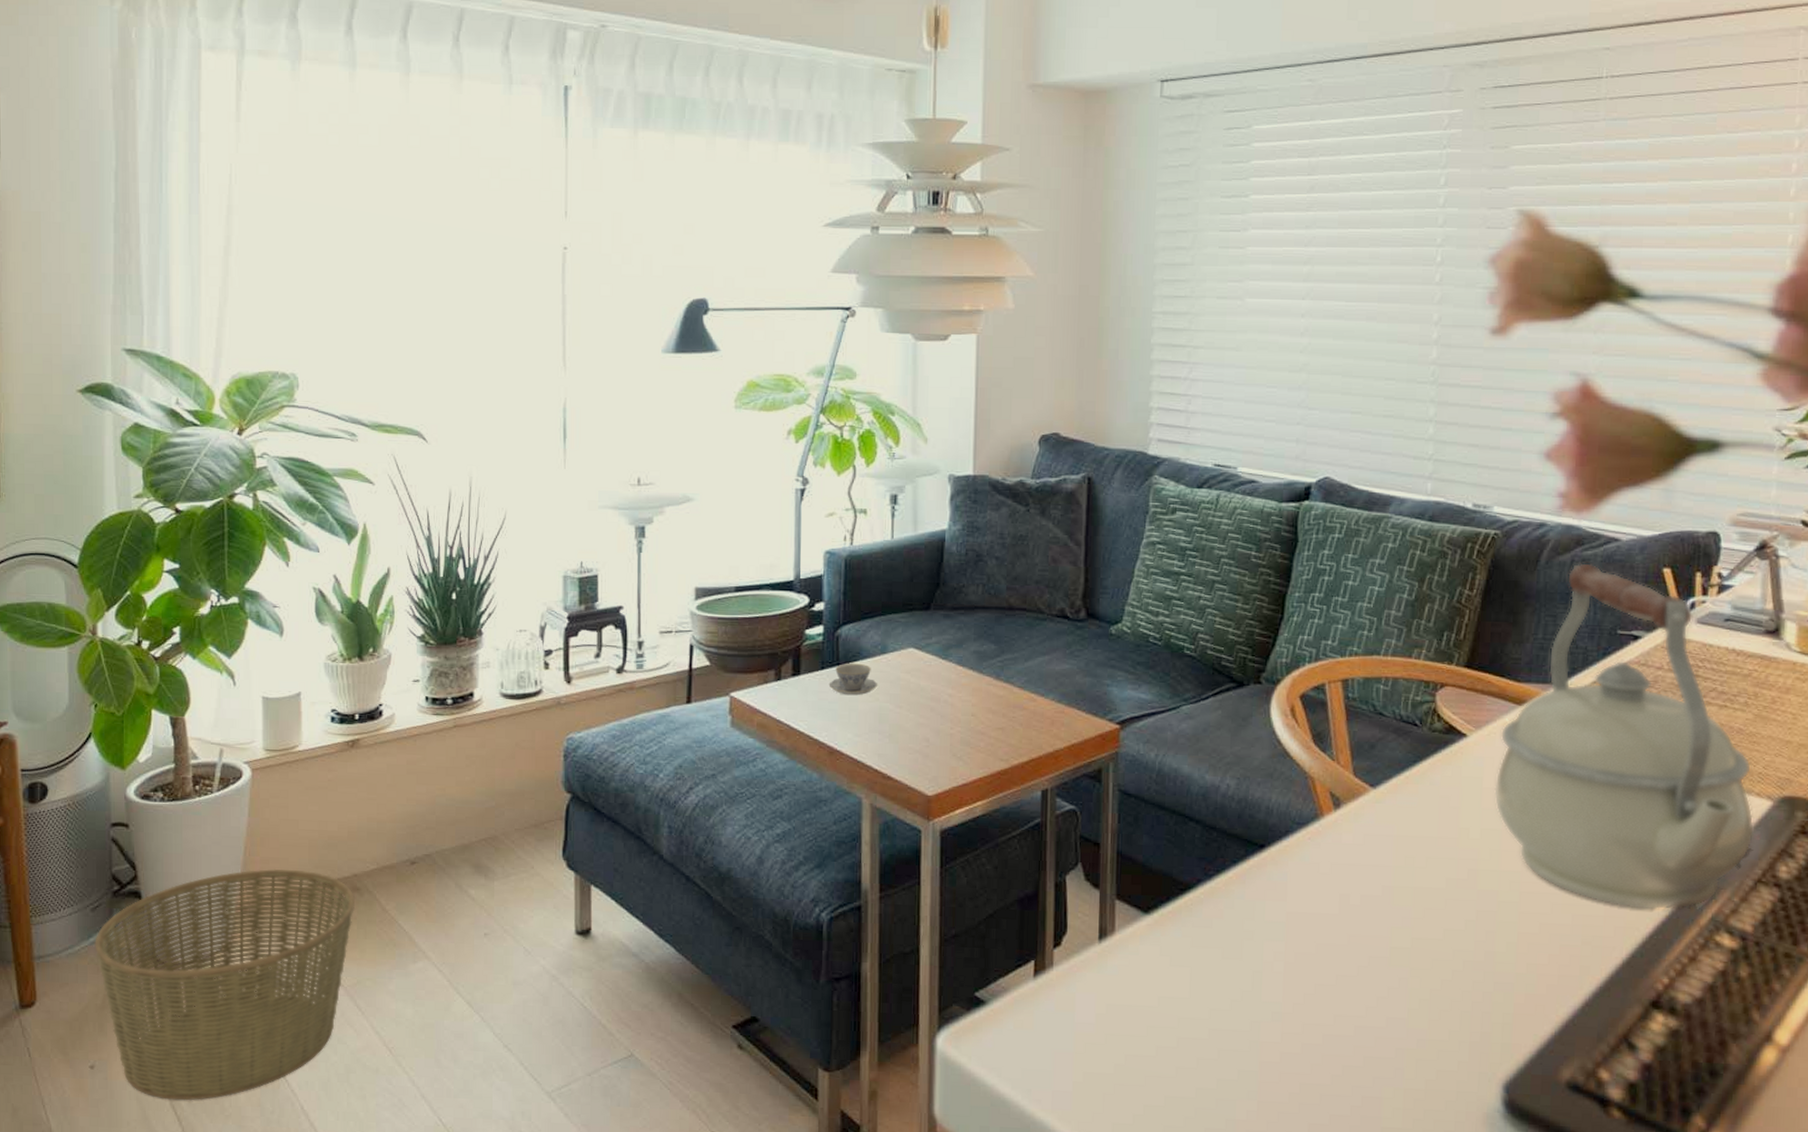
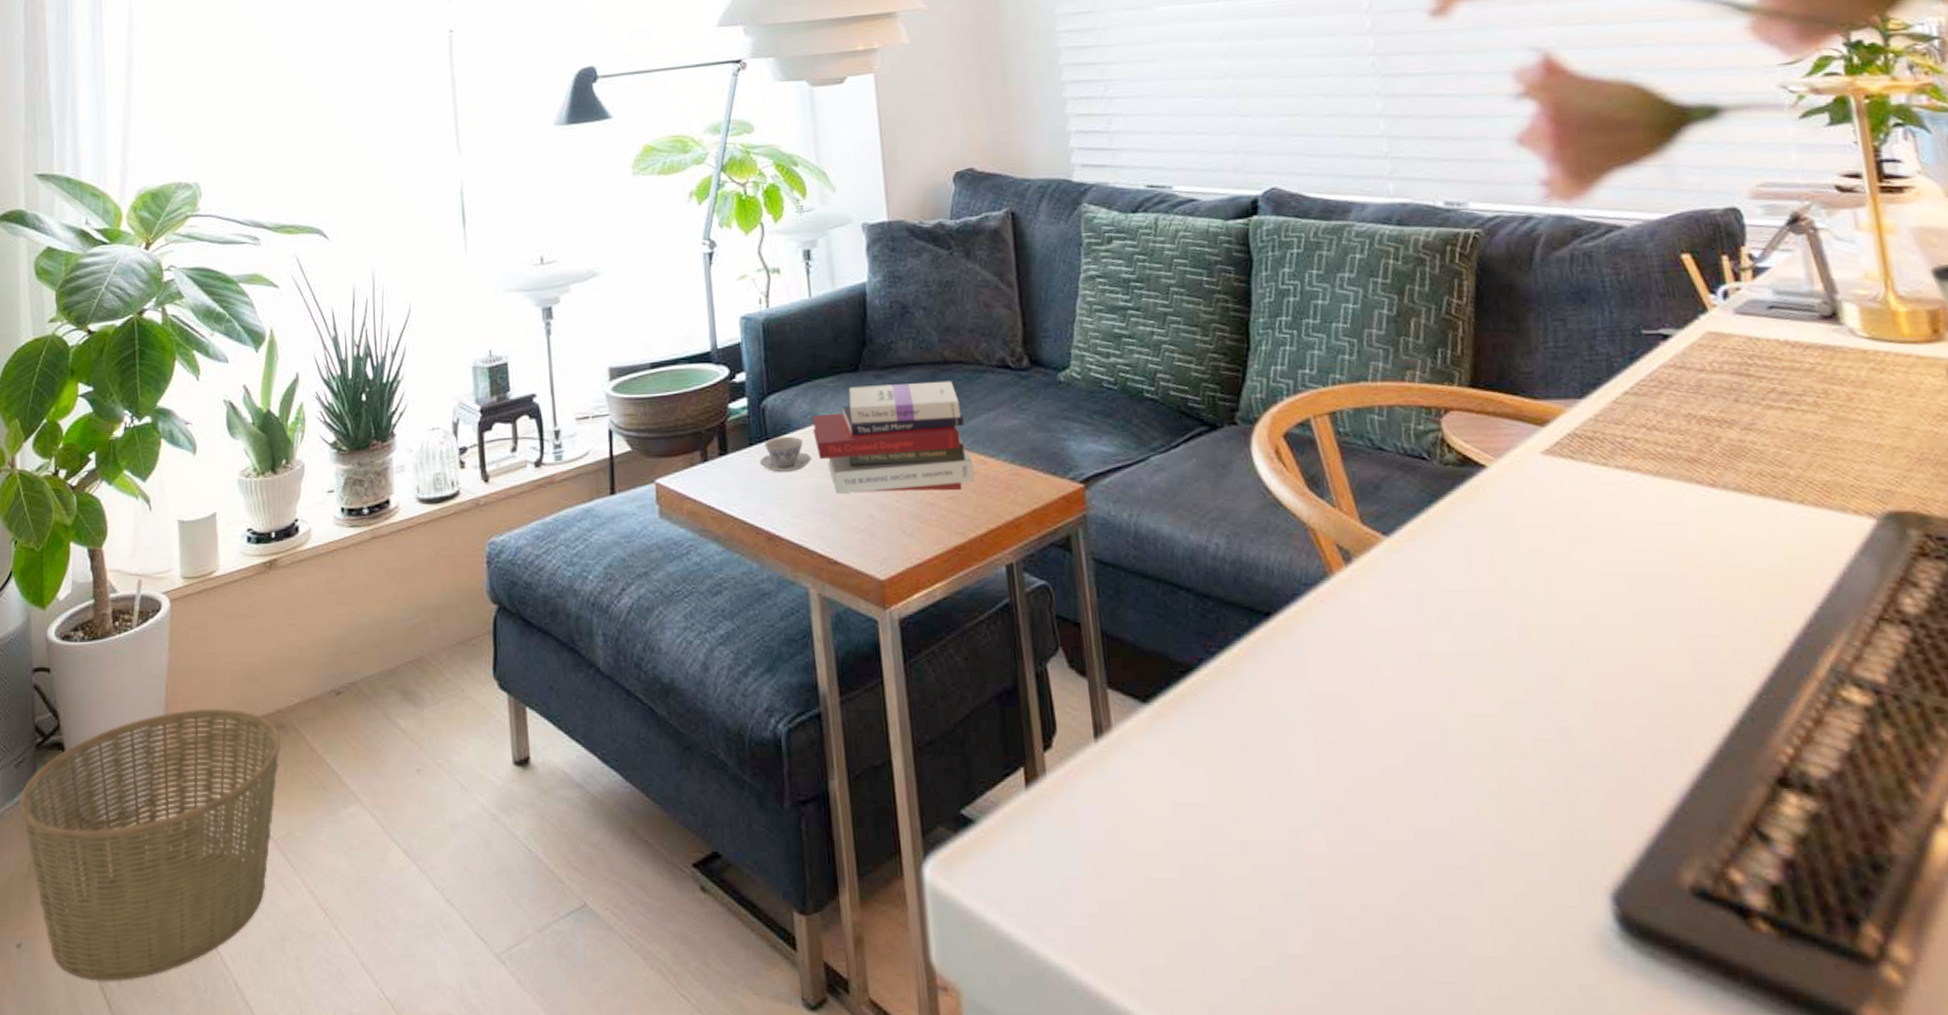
books: none [881,623,1024,722] -> present [812,380,974,494]
kettle: present [1494,563,1754,910] -> none [1525,256,1862,663]

